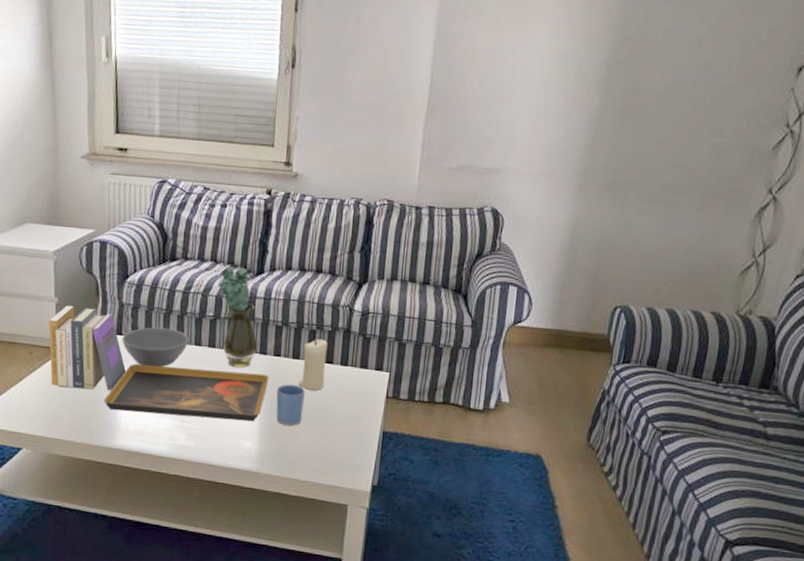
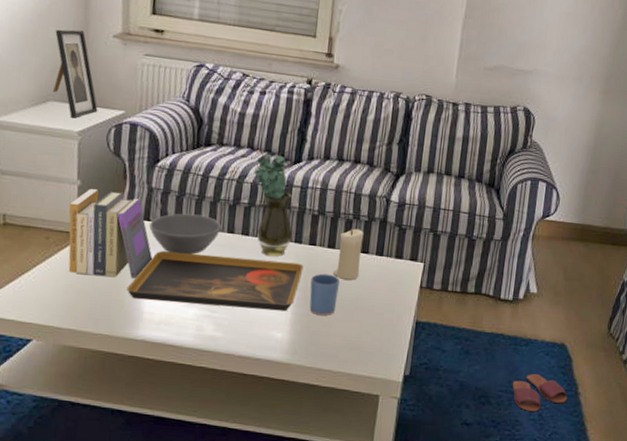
picture frame: none [28,153,70,239] -> present [52,29,98,118]
slippers: none [484,485,544,525] -> present [512,373,568,412]

